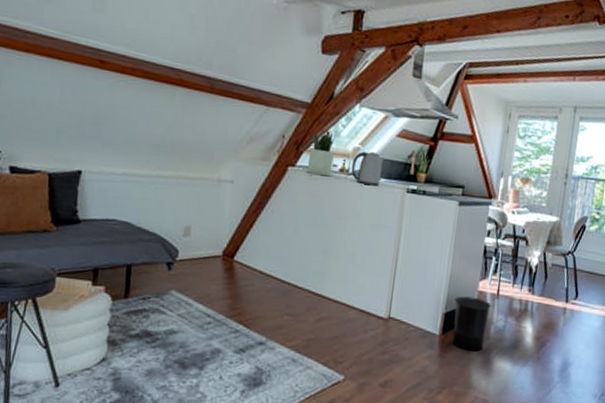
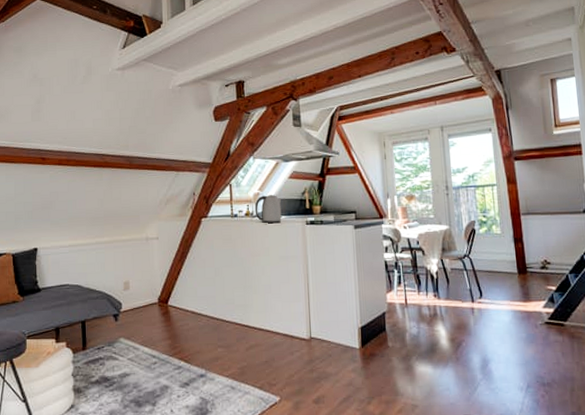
planter: present [305,130,336,177] -> none [216,184,240,222]
waste bin: present [452,296,492,352] -> none [367,309,403,360]

